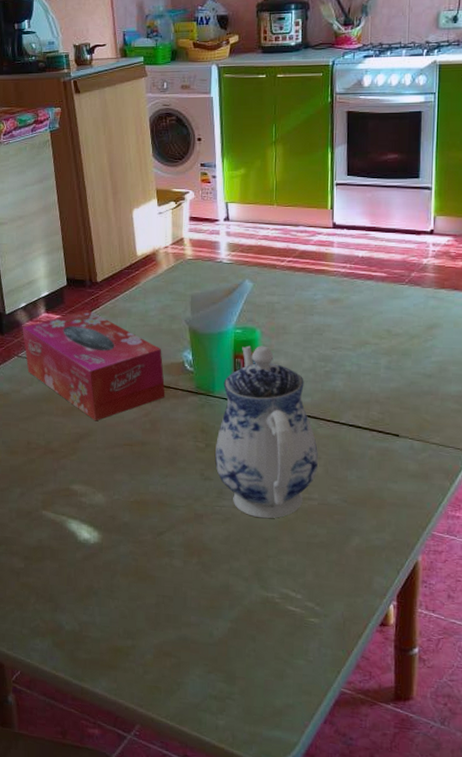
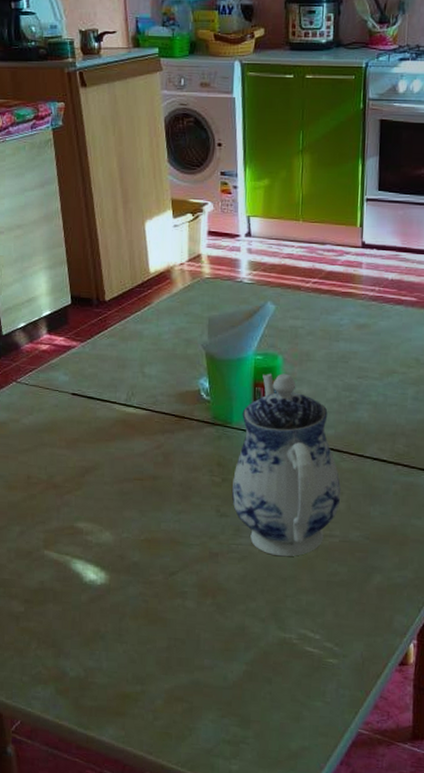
tissue box: present [22,309,165,421] -> none [21,331,180,454]

